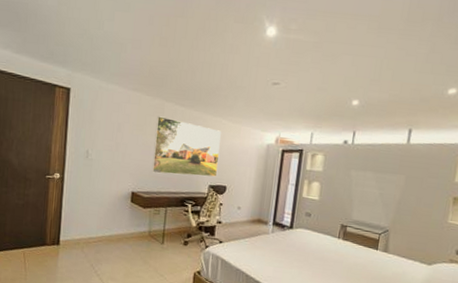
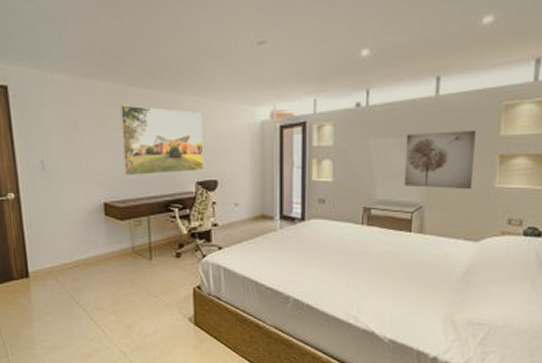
wall art: none [375,170,436,222] -> present [403,130,476,190]

